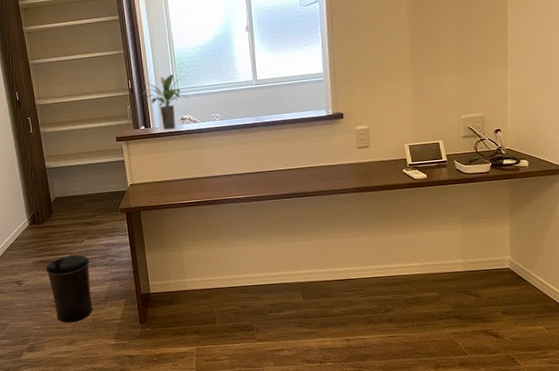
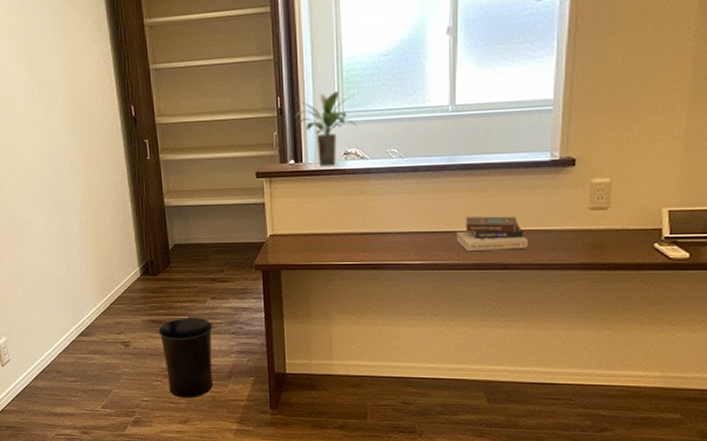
books: none [267,157,318,186] -> present [456,216,527,252]

